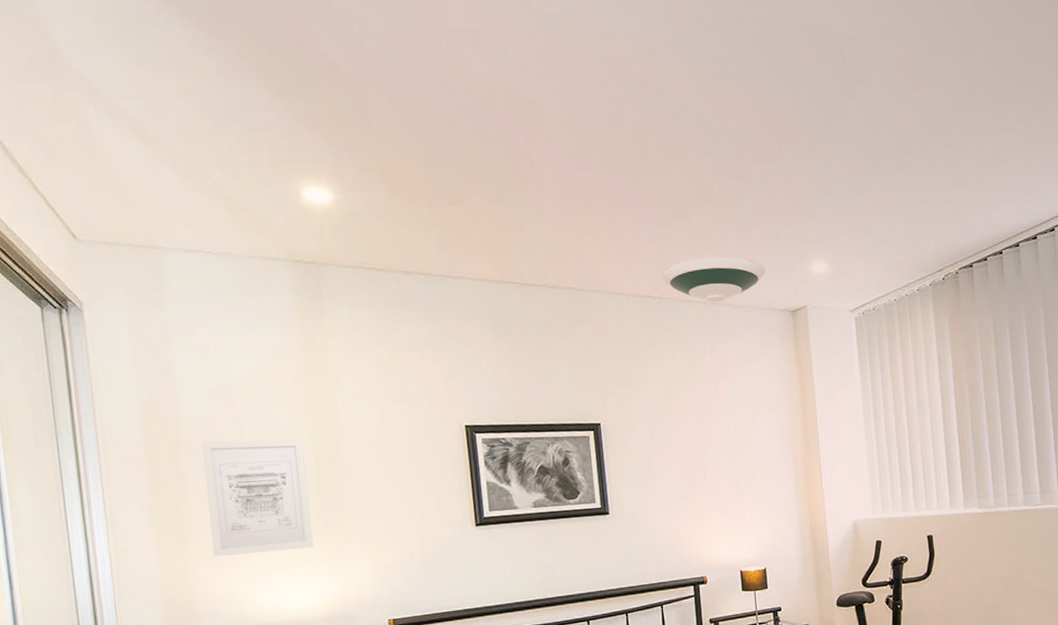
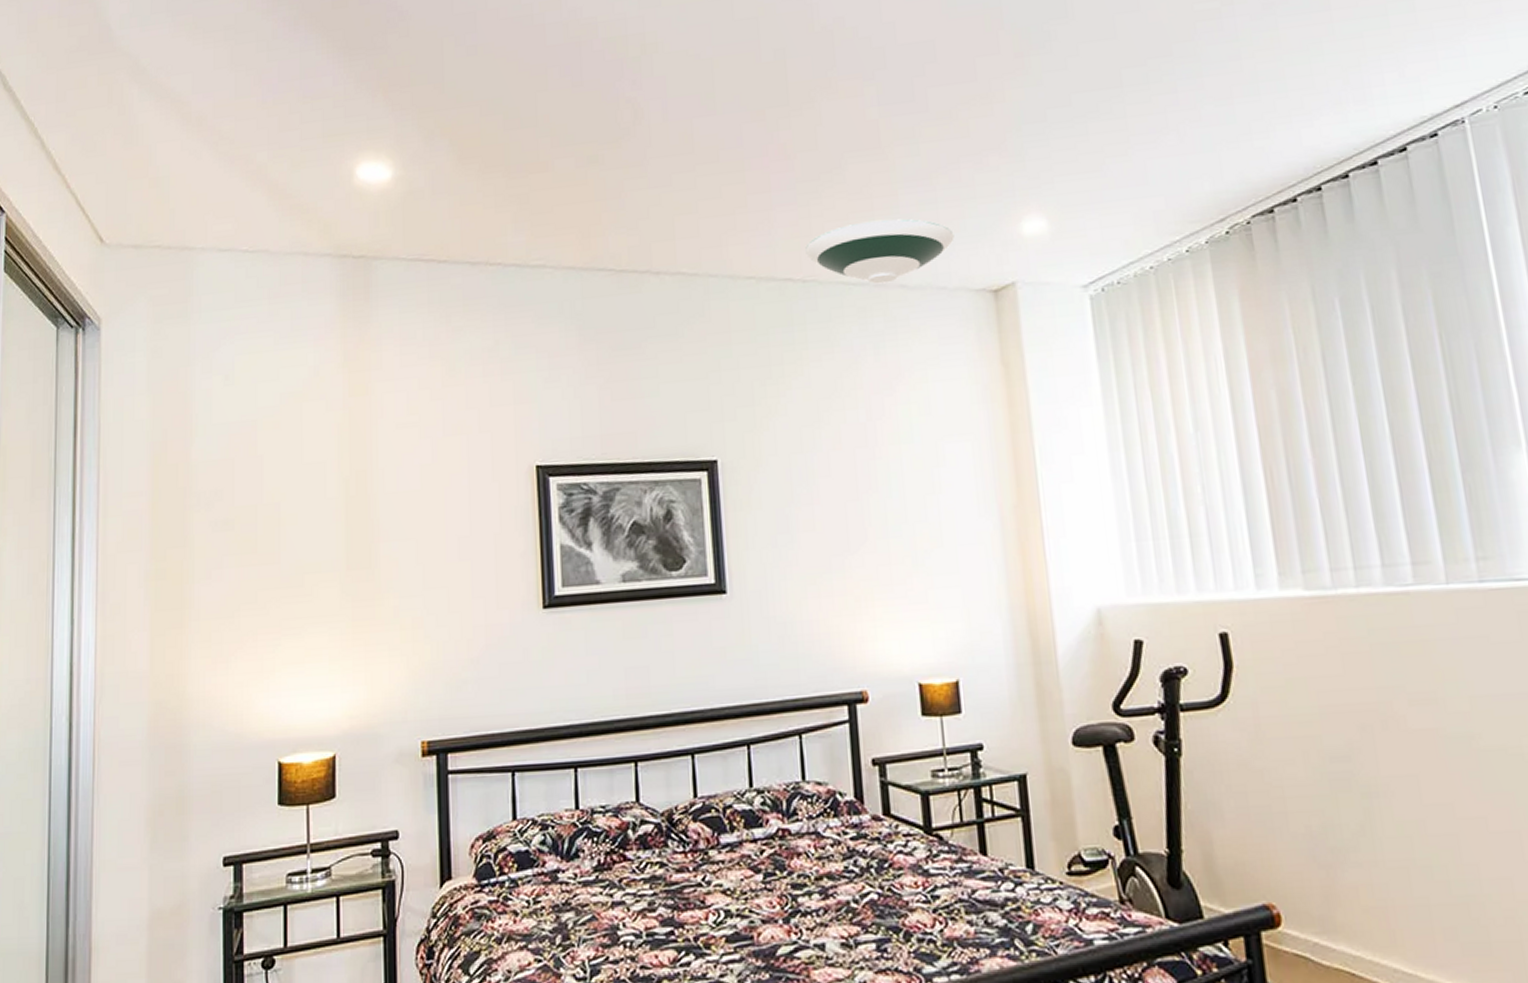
wall art: present [201,439,314,556] -> none [213,486,336,645]

